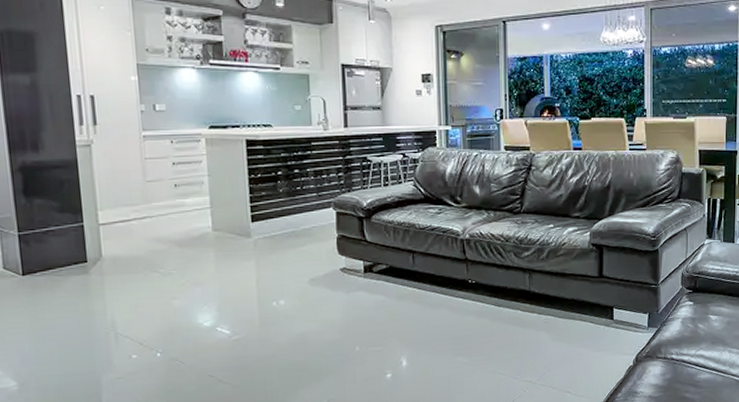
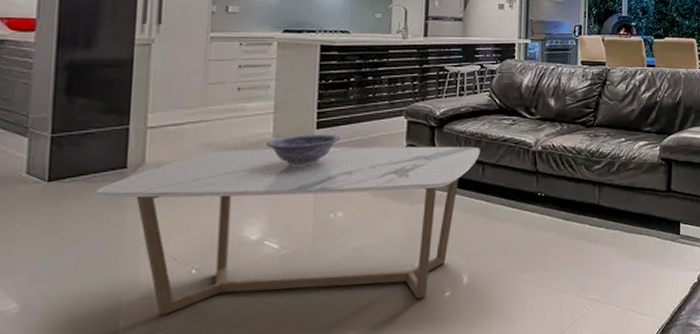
coffee table: none [64,236,409,394] -> present [95,146,480,316]
decorative bowl: none [208,226,274,258] -> present [267,133,340,167]

